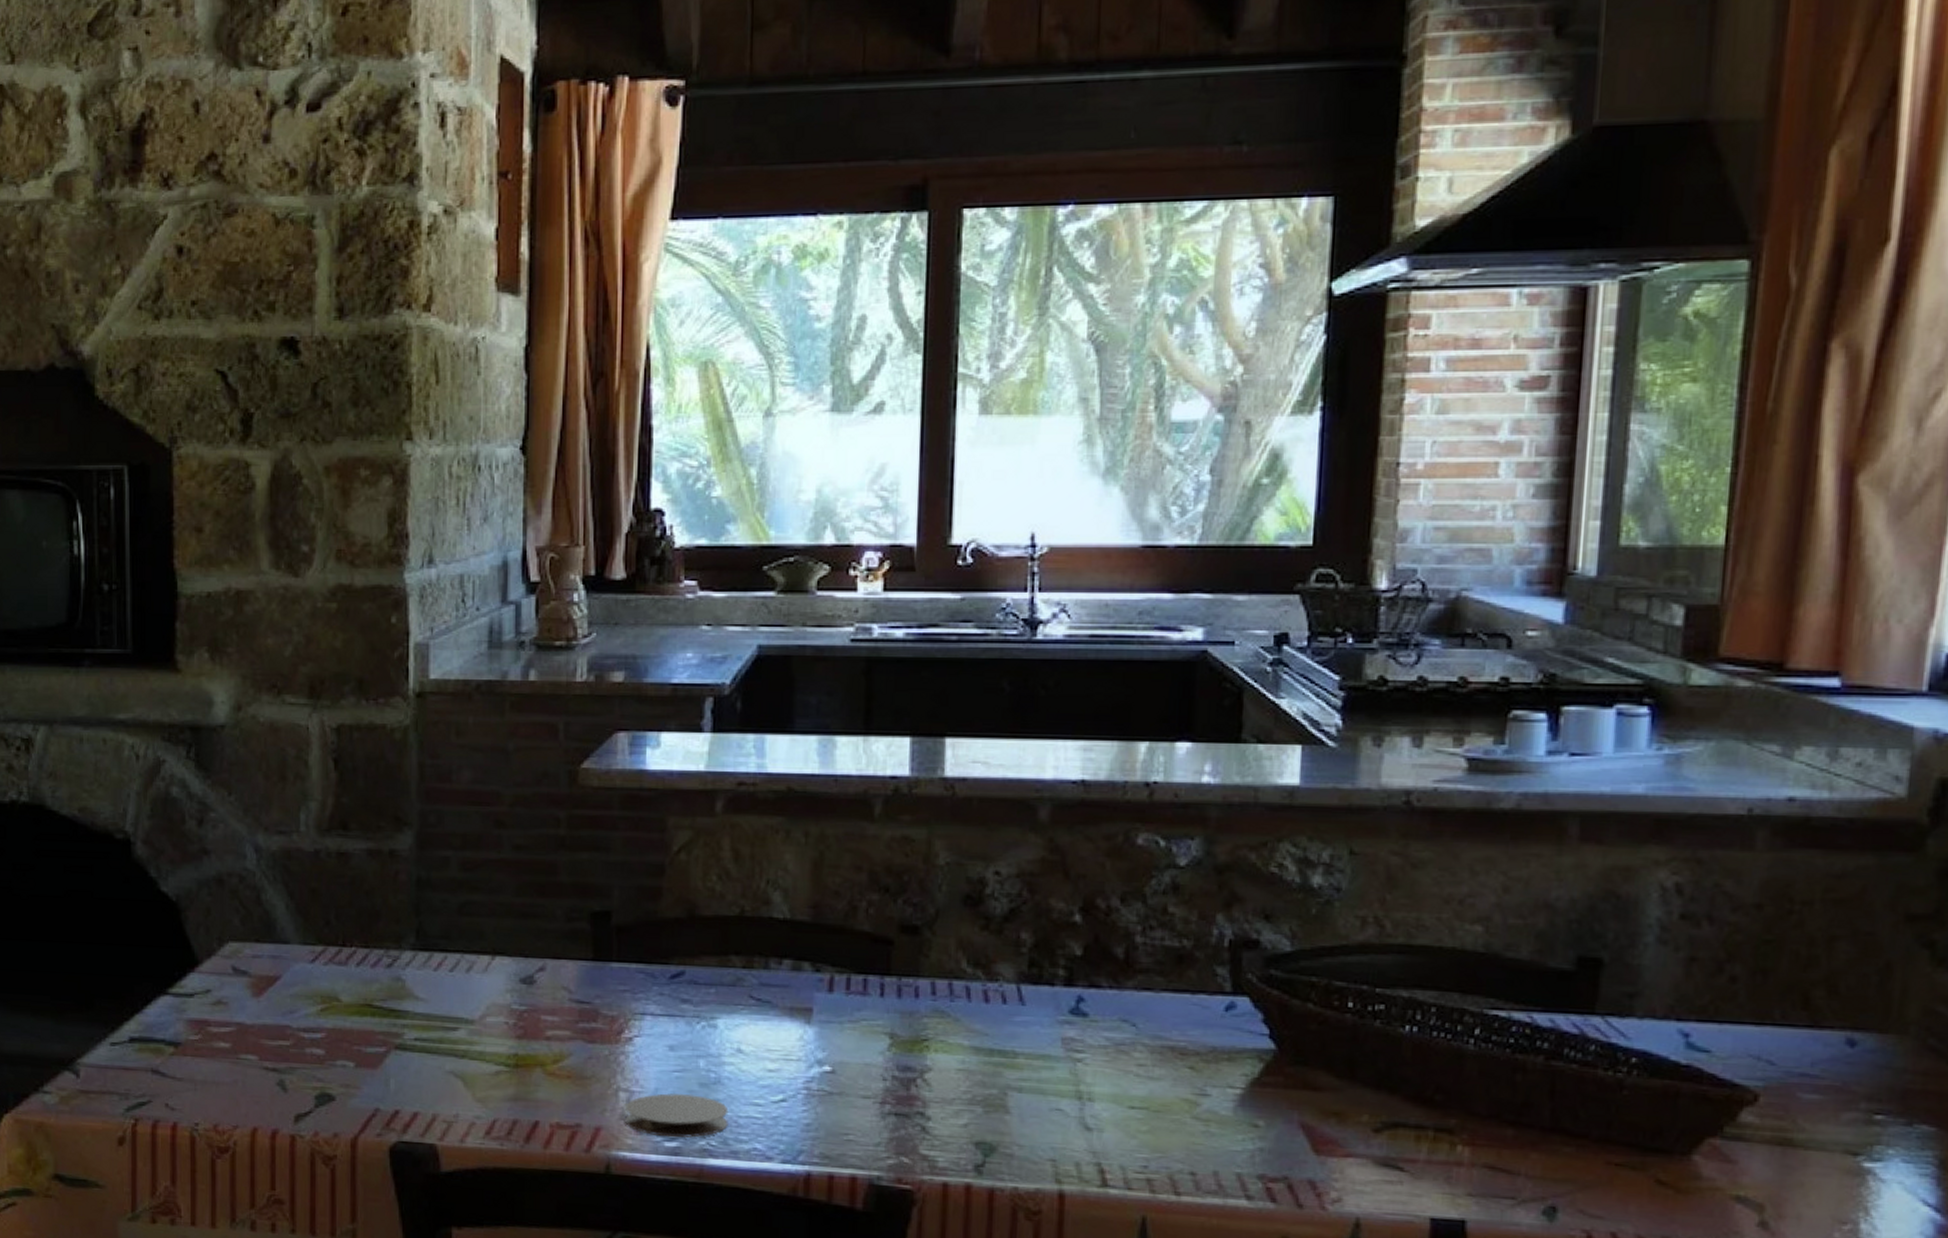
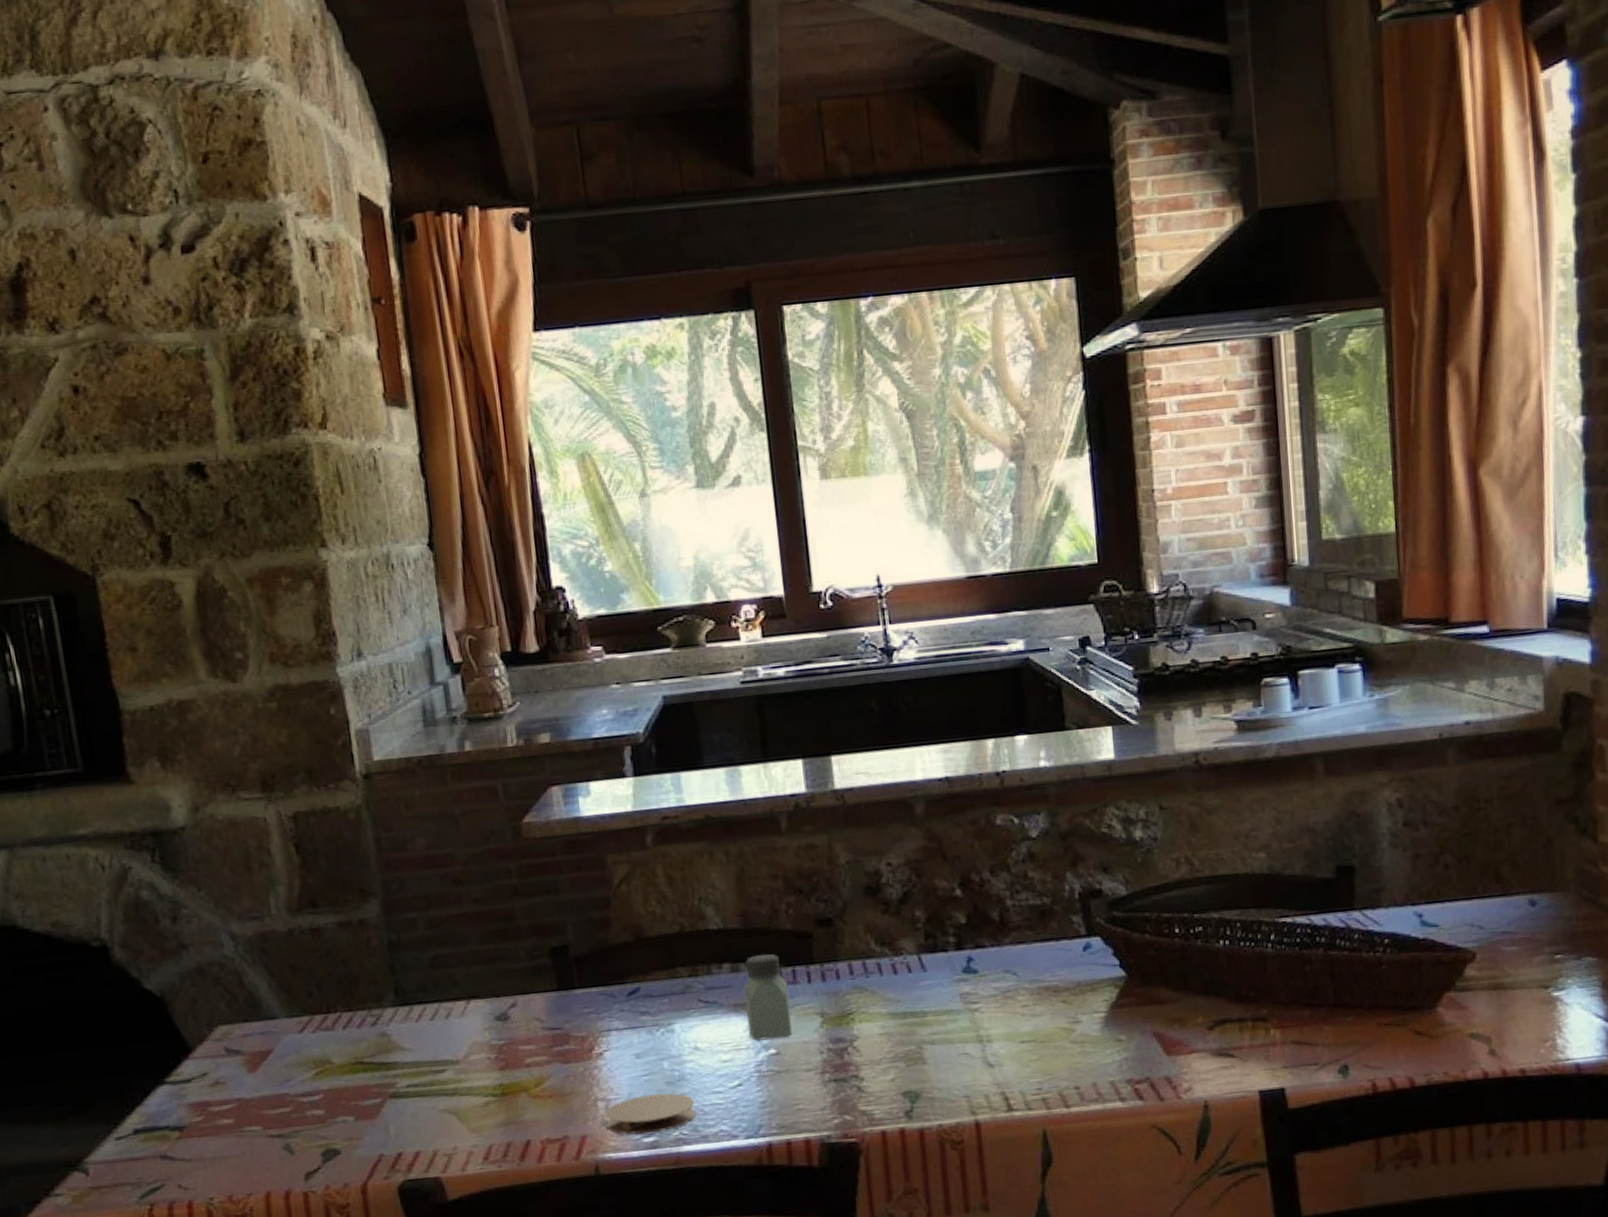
saltshaker: none [802,955,856,1055] -> present [743,954,793,1042]

